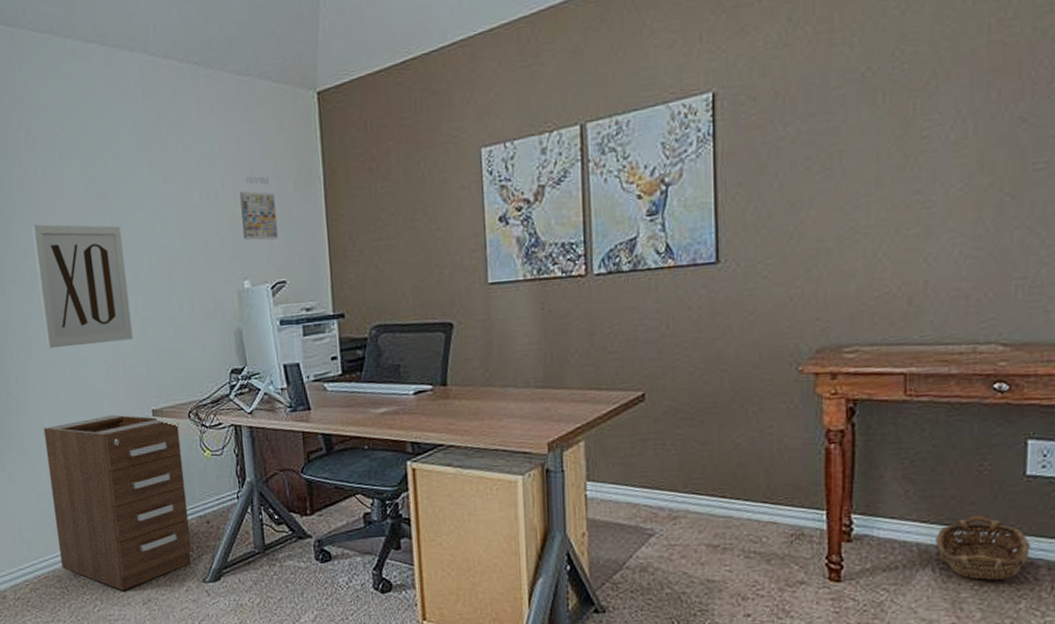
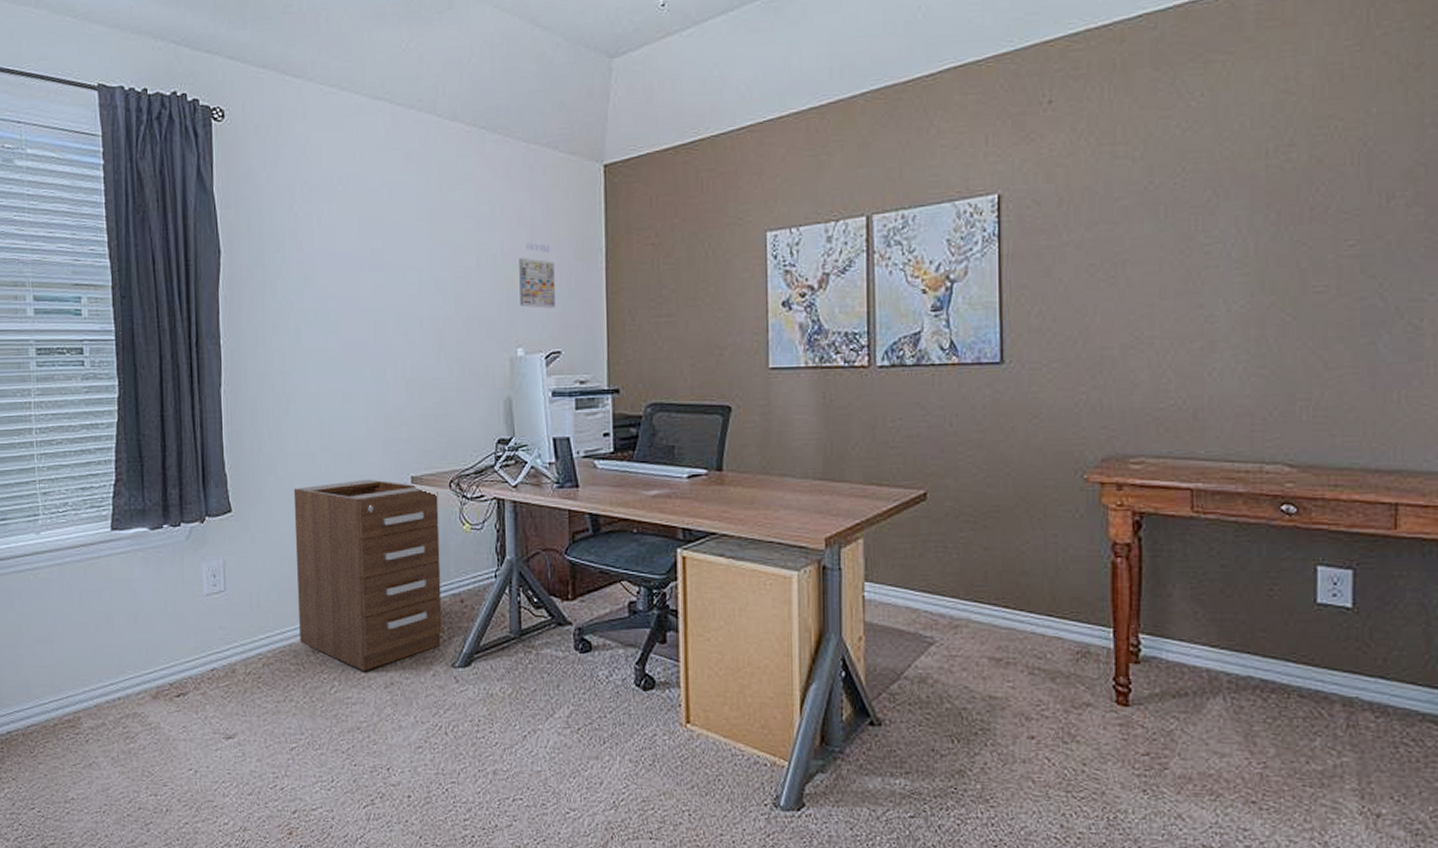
wall art: present [32,224,134,349] -> none [301,275,398,405]
basket: present [935,516,1030,580] -> none [1226,644,1324,714]

